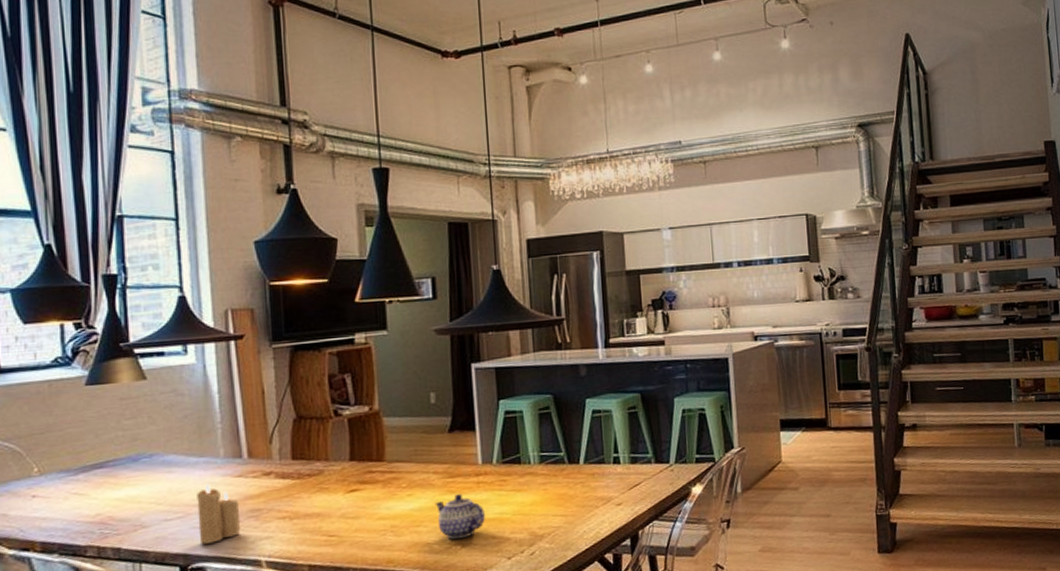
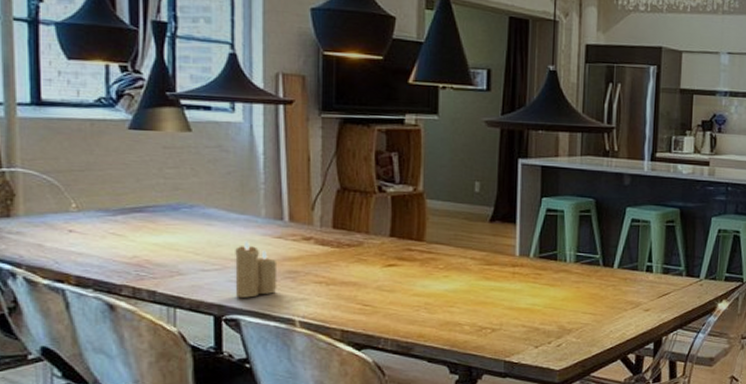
teapot: present [435,494,485,540] -> none [470,281,517,323]

